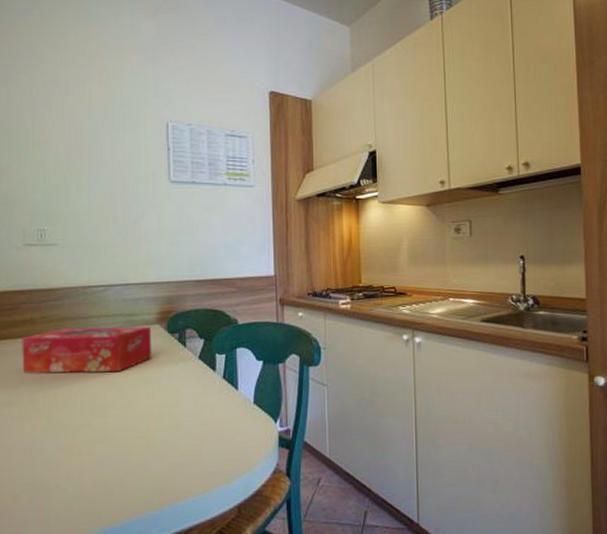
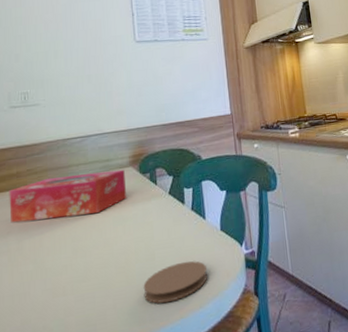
coaster: none [165,432,237,475] -> present [143,261,208,304]

